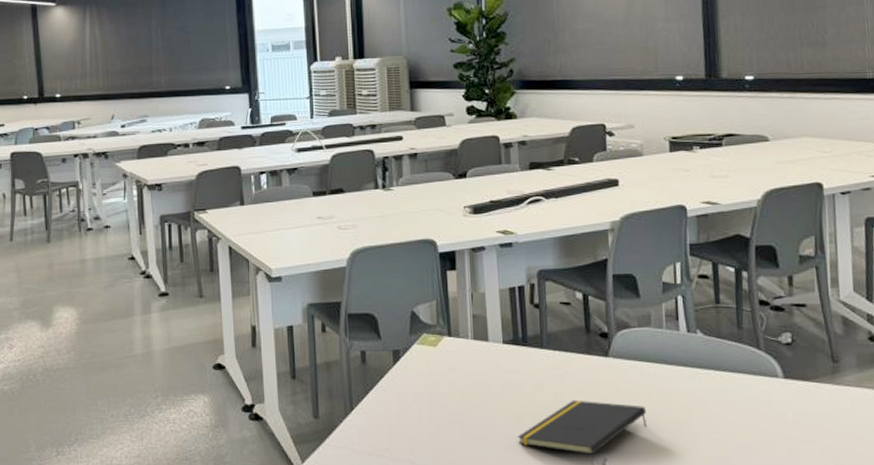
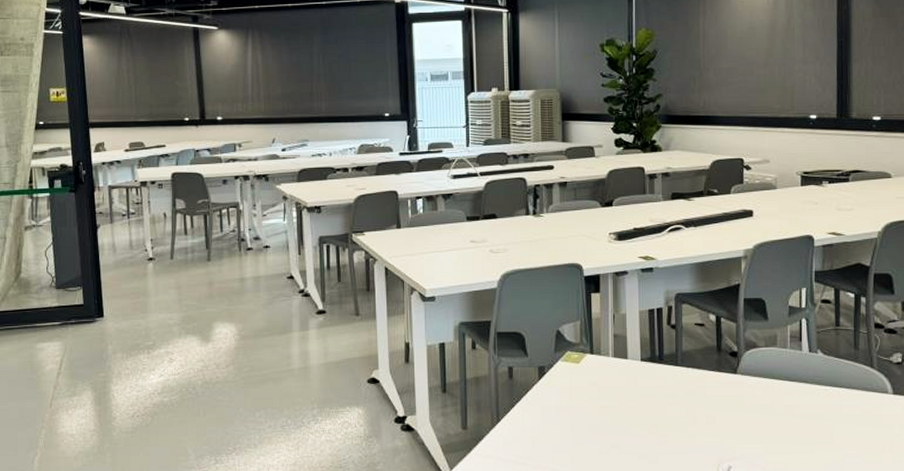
notepad: present [517,399,648,455] -> none [650,413,770,463]

